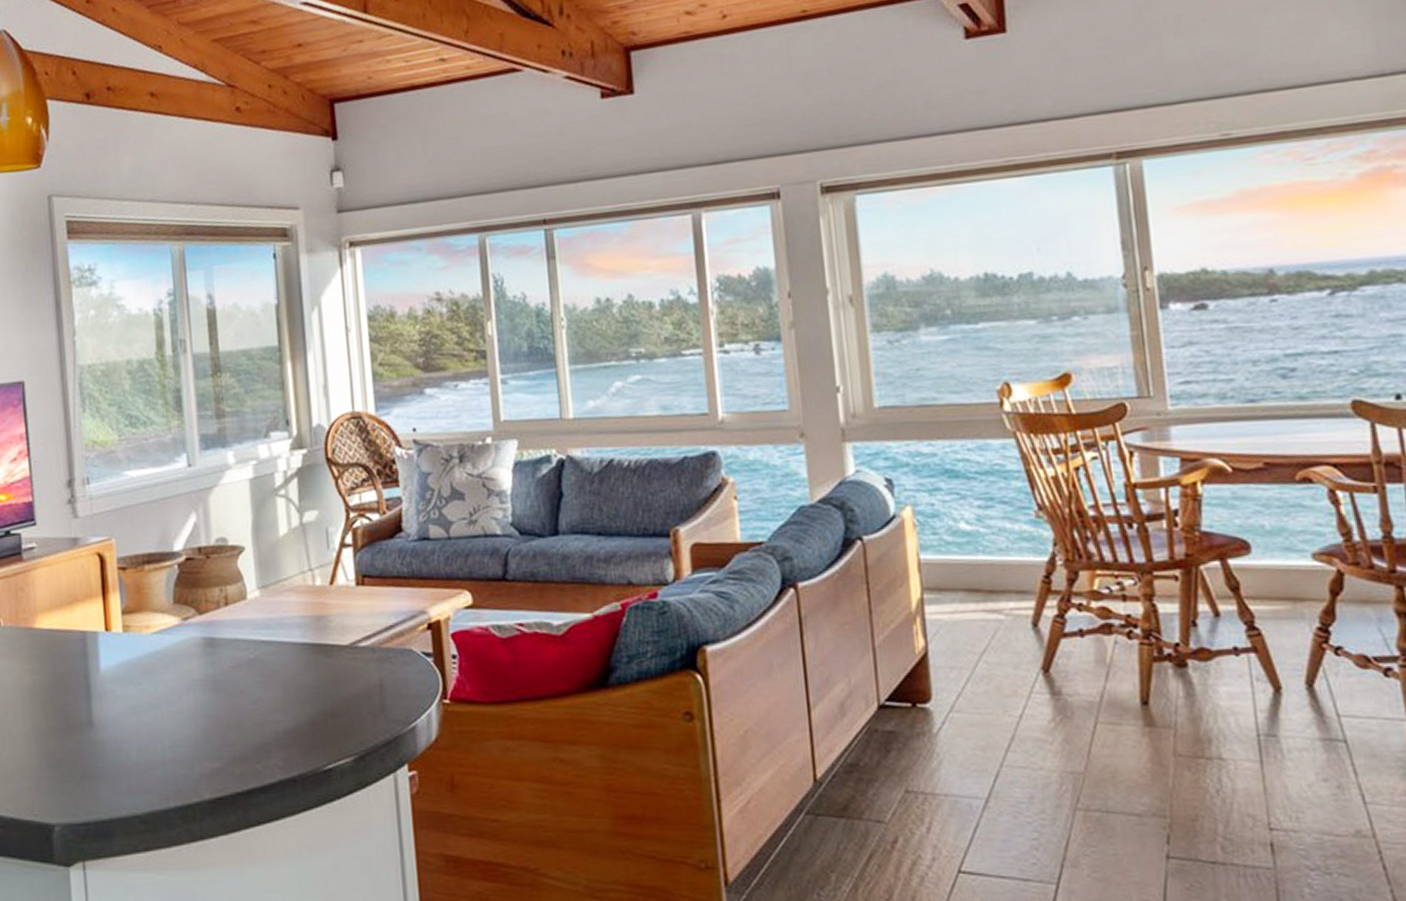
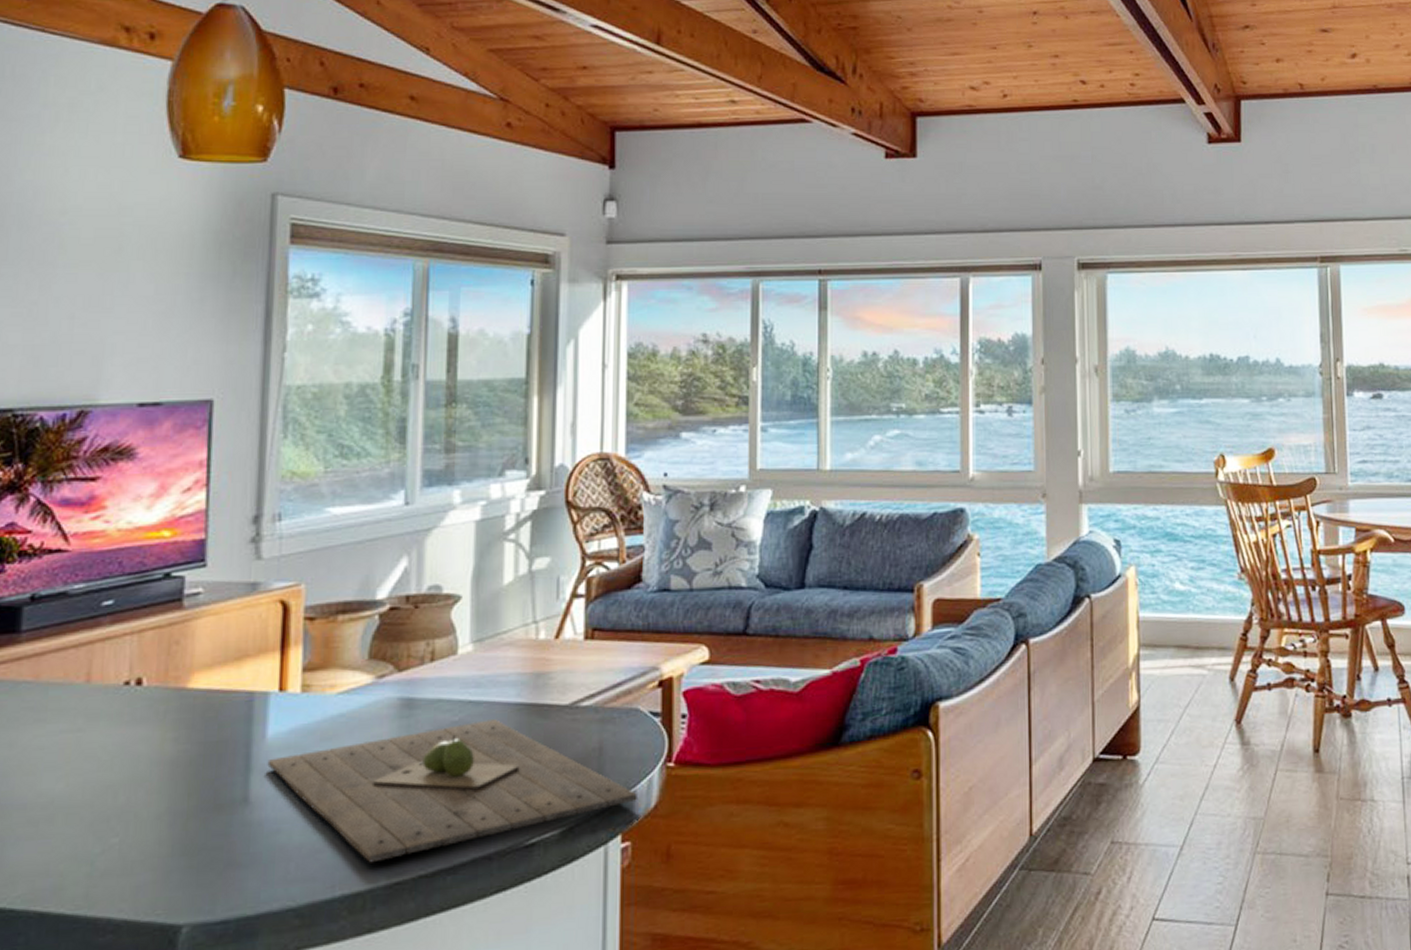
cutting board: none [103,657,419,780] -> present [267,719,637,863]

